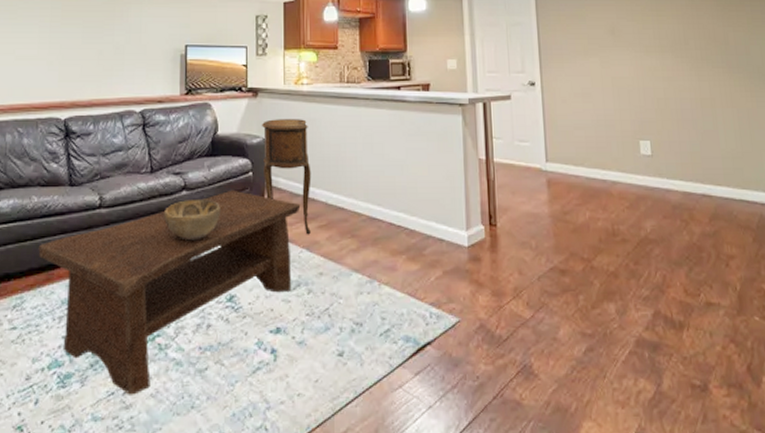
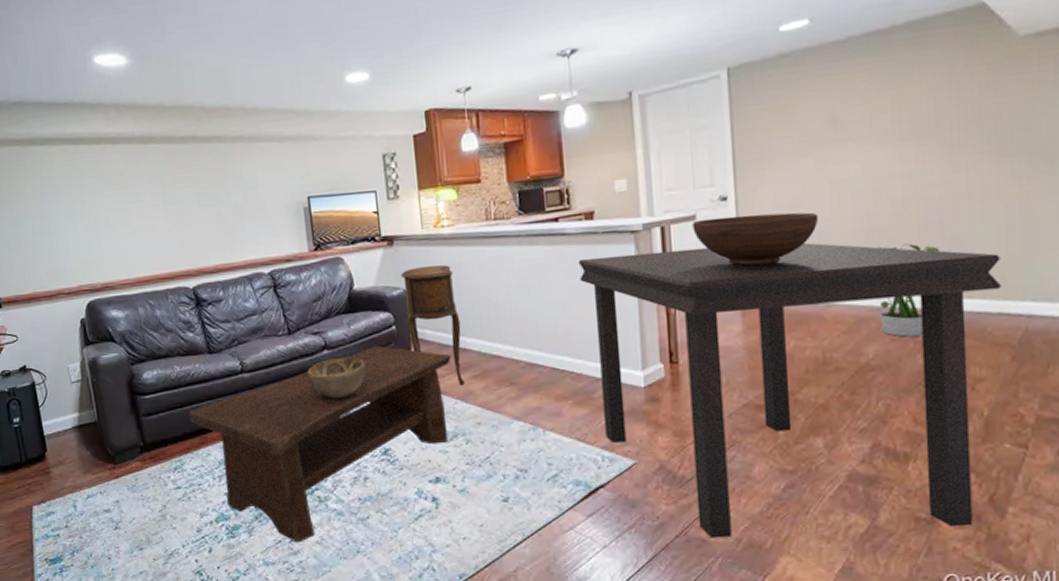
dining table: none [415,124,740,401] -> present [578,242,1001,538]
fruit bowl: none [508,99,605,143] -> present [692,212,819,266]
potted plant: none [648,134,694,215] -> present [877,243,940,337]

